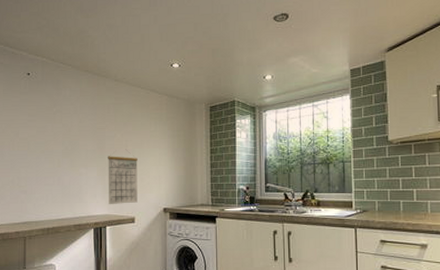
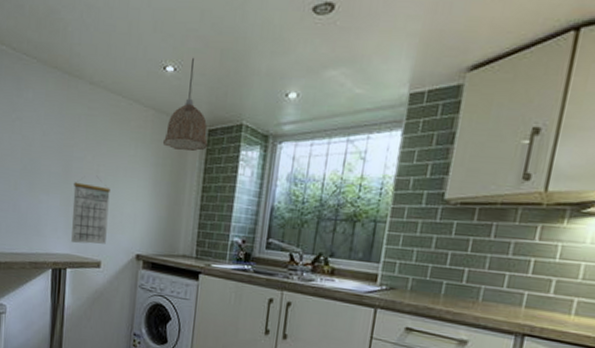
pendant lamp: none [176,56,211,123] -> present [163,57,209,151]

